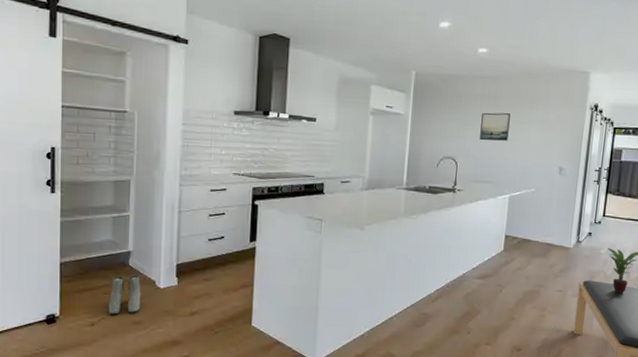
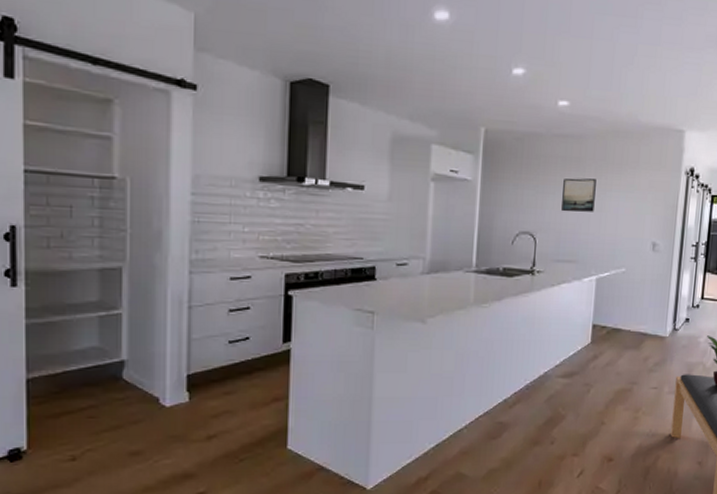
boots: present [108,275,141,314] -> none [95,392,140,444]

